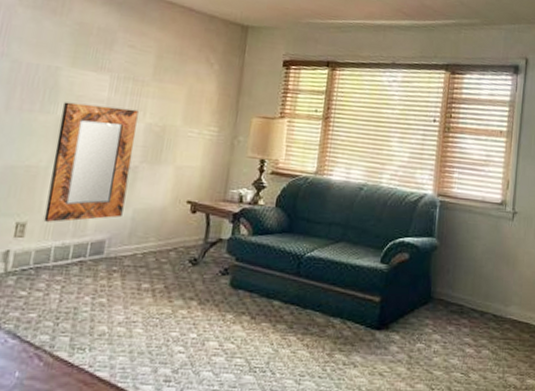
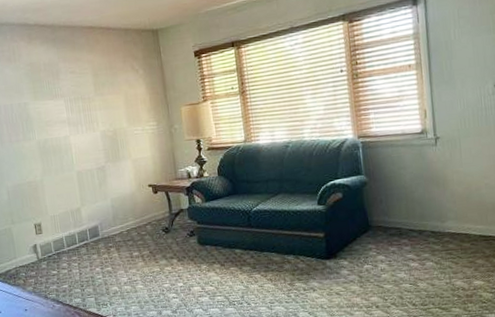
home mirror: present [43,102,139,222] -> none [38,122,104,220]

